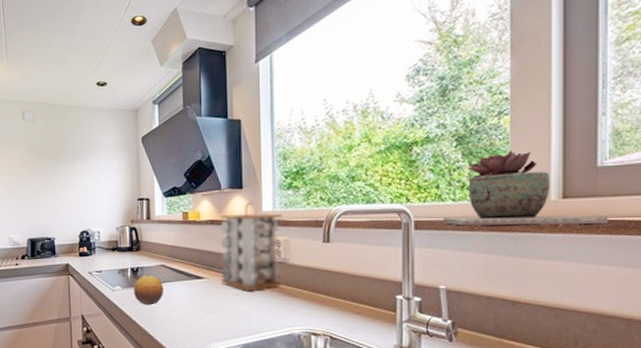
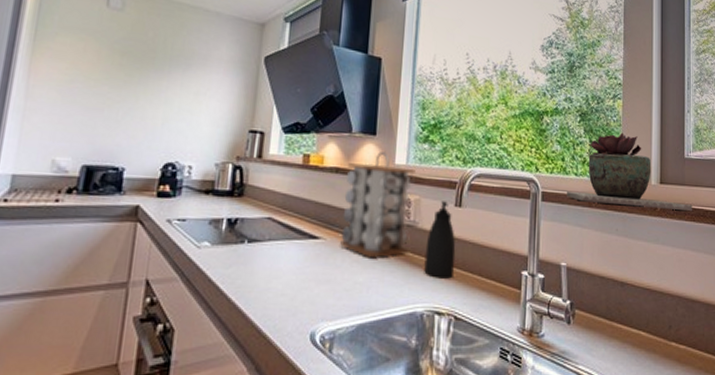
fruit: present [133,274,163,306] -> none [226,228,267,270]
soap dispenser: none [296,239,327,305] -> present [423,201,456,279]

